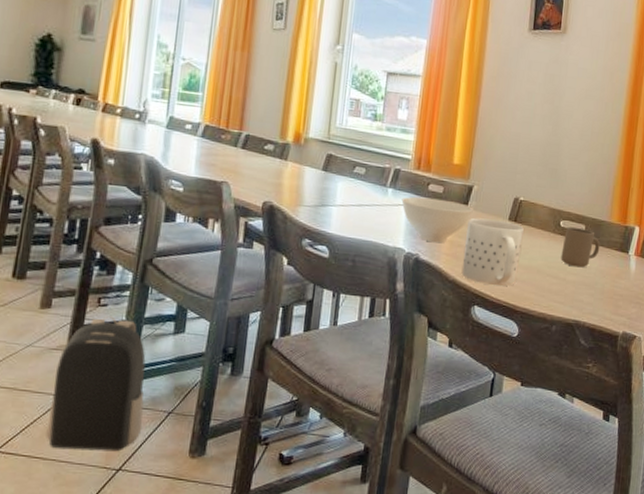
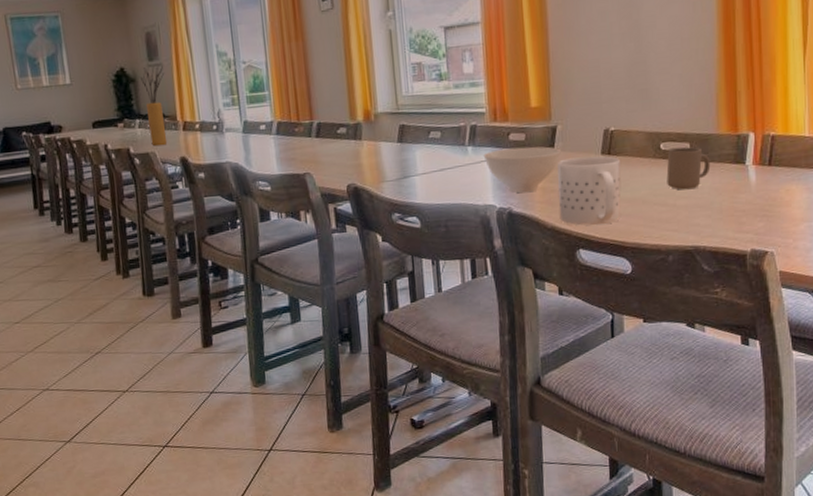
backpack: present [46,316,146,450] -> none [198,316,283,438]
vase: none [63,39,97,123] -> present [139,65,168,147]

